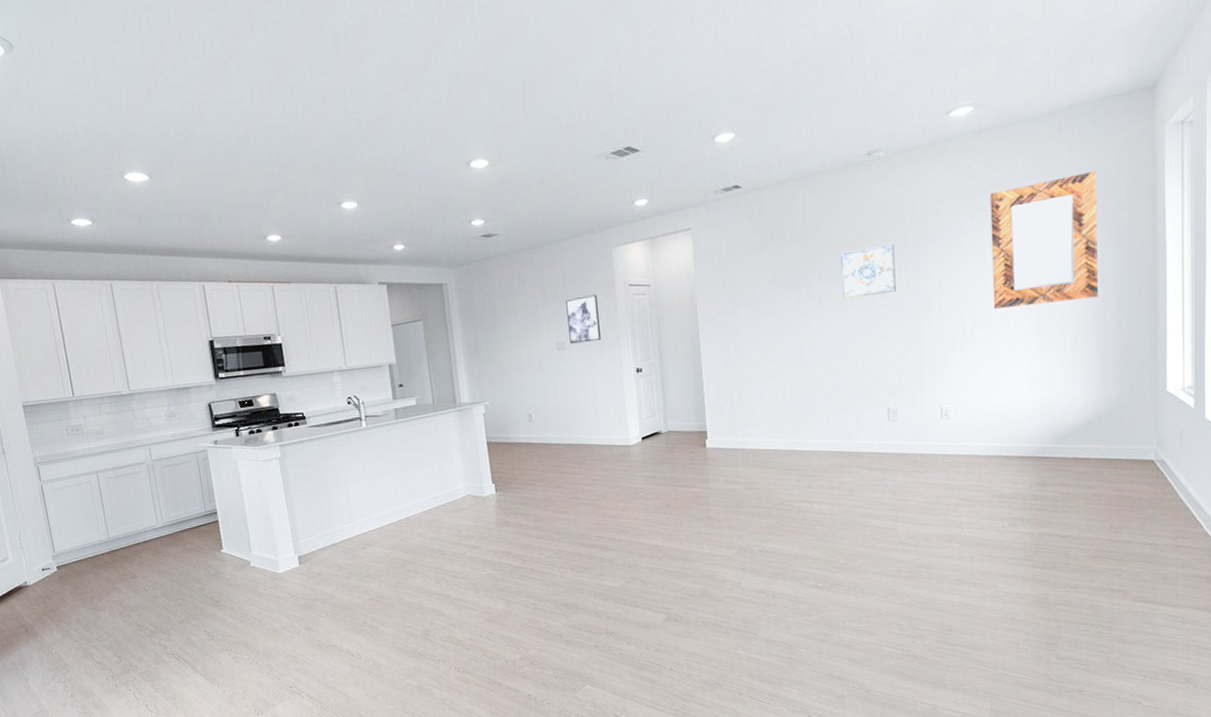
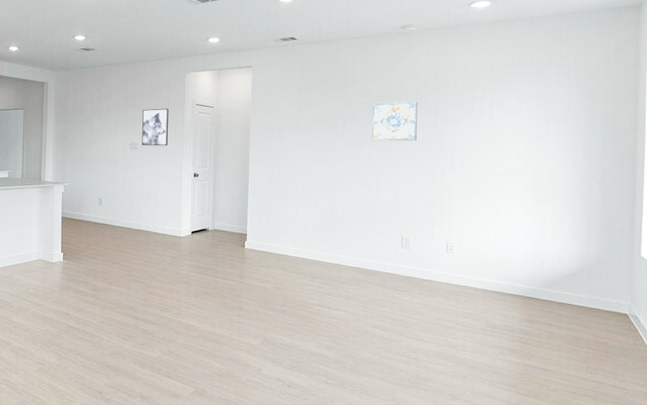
home mirror: present [990,170,1098,309] -> none [497,65,589,169]

